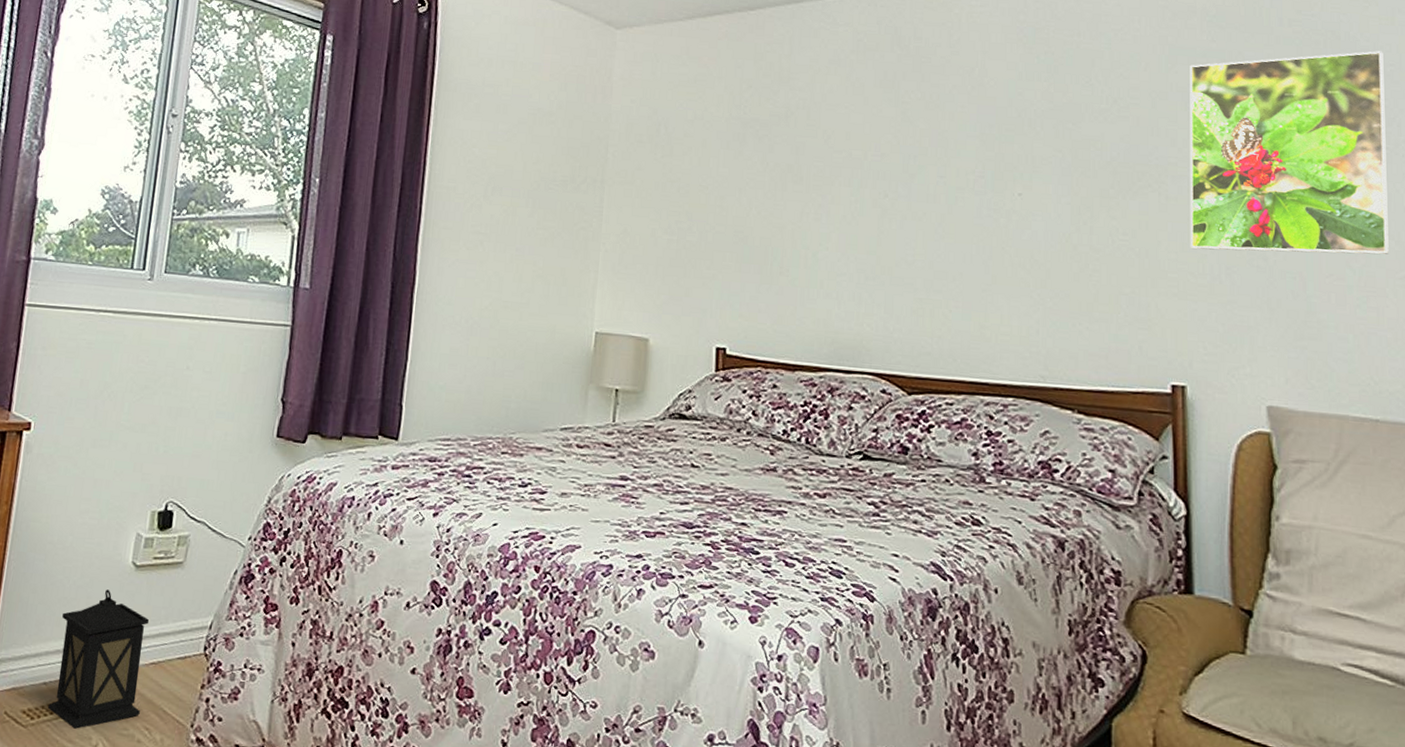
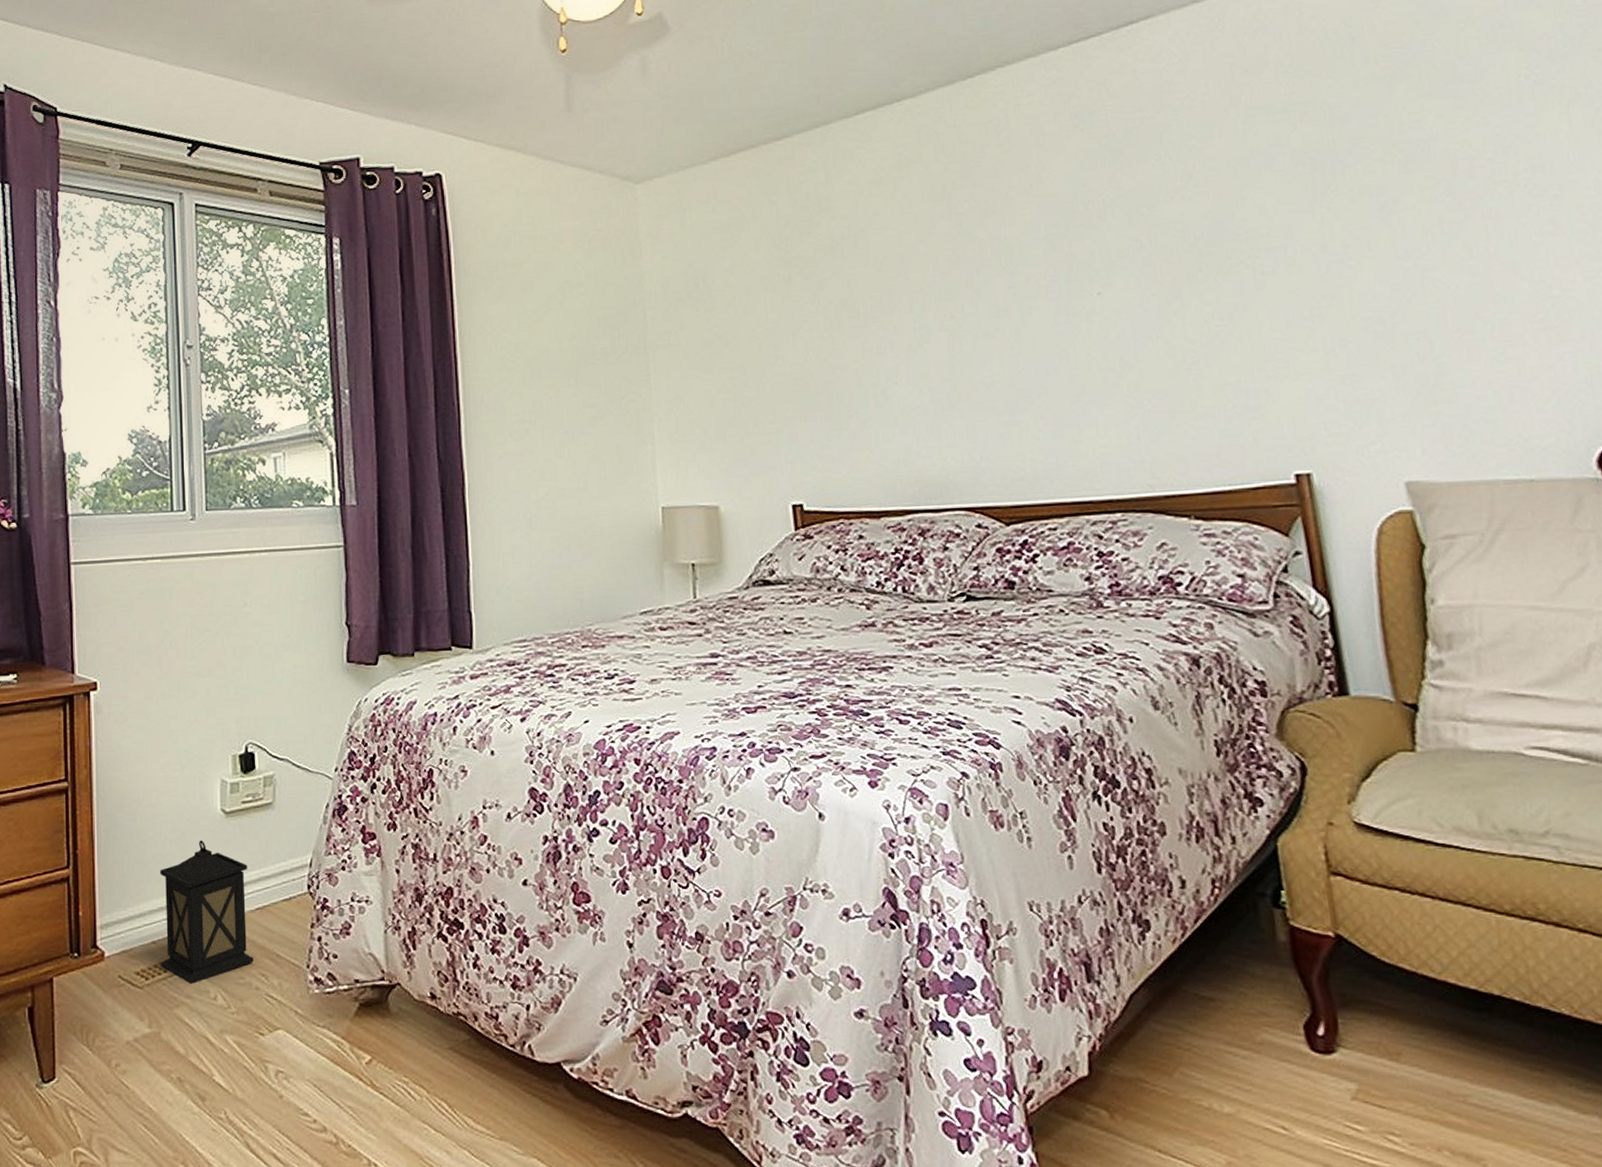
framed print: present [1190,51,1389,255] -> none [1269,74,1522,323]

